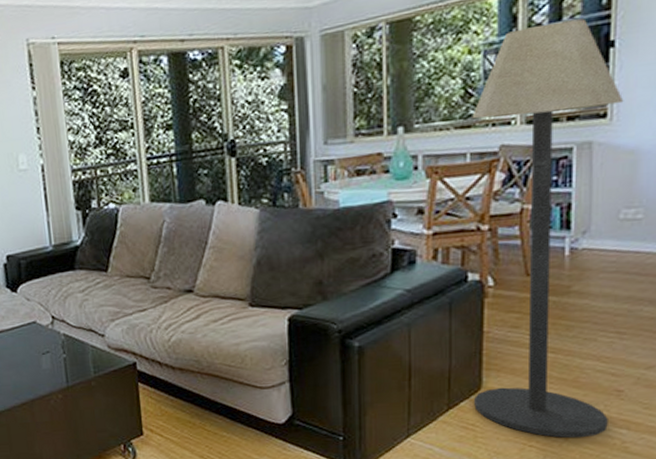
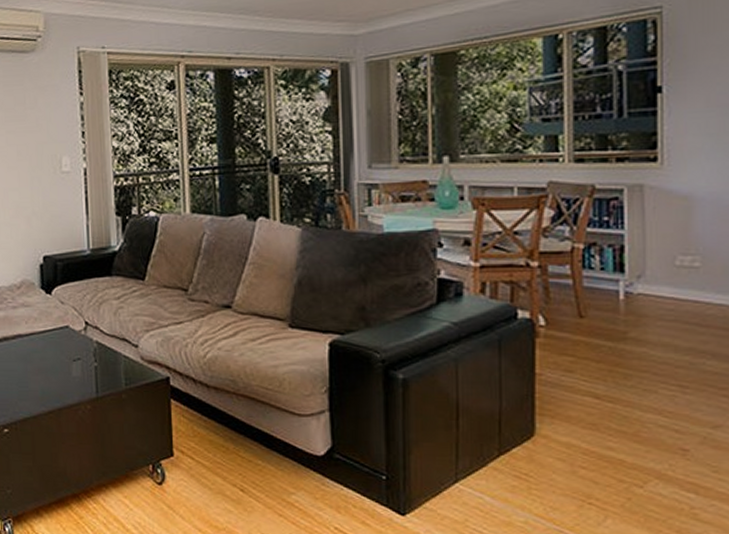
floor lamp: present [472,18,624,438] -> none [518,63,675,499]

